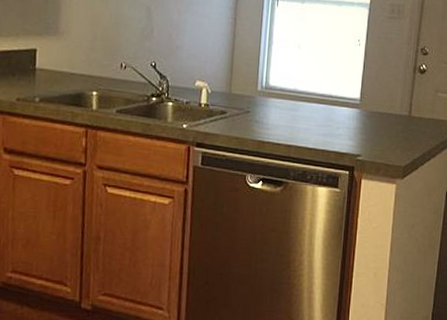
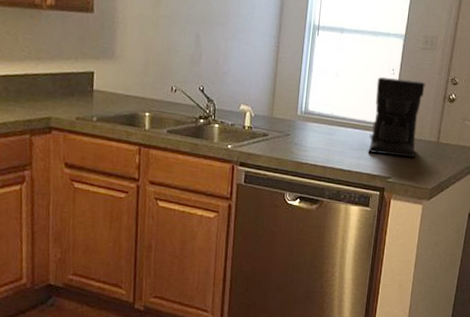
coffee maker: none [335,48,394,133] -> present [368,76,425,157]

